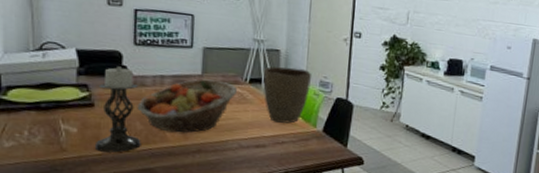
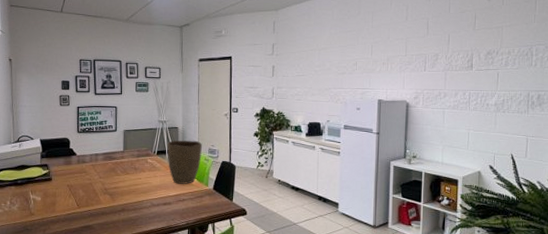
candle holder: present [94,66,141,153] -> none [52,149,83,214]
fruit basket: present [137,79,238,133] -> none [80,154,149,197]

